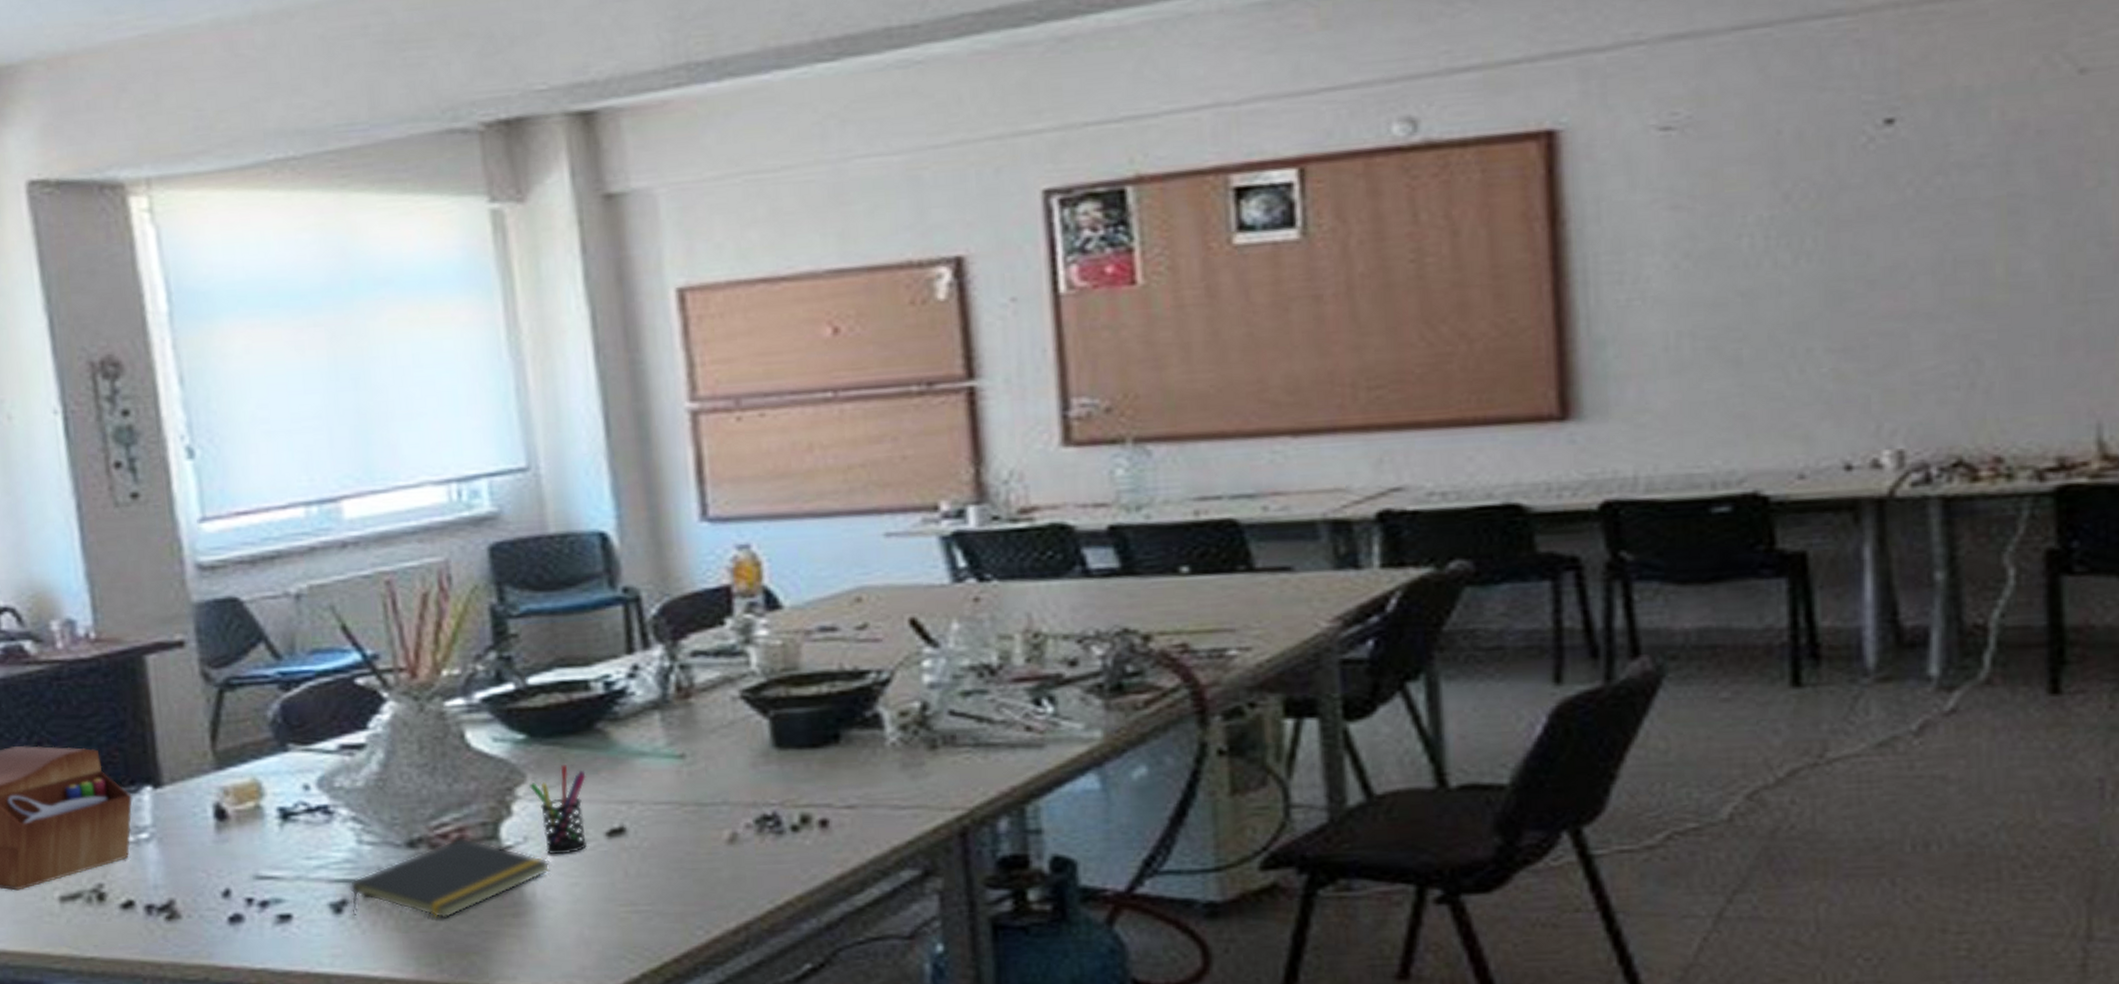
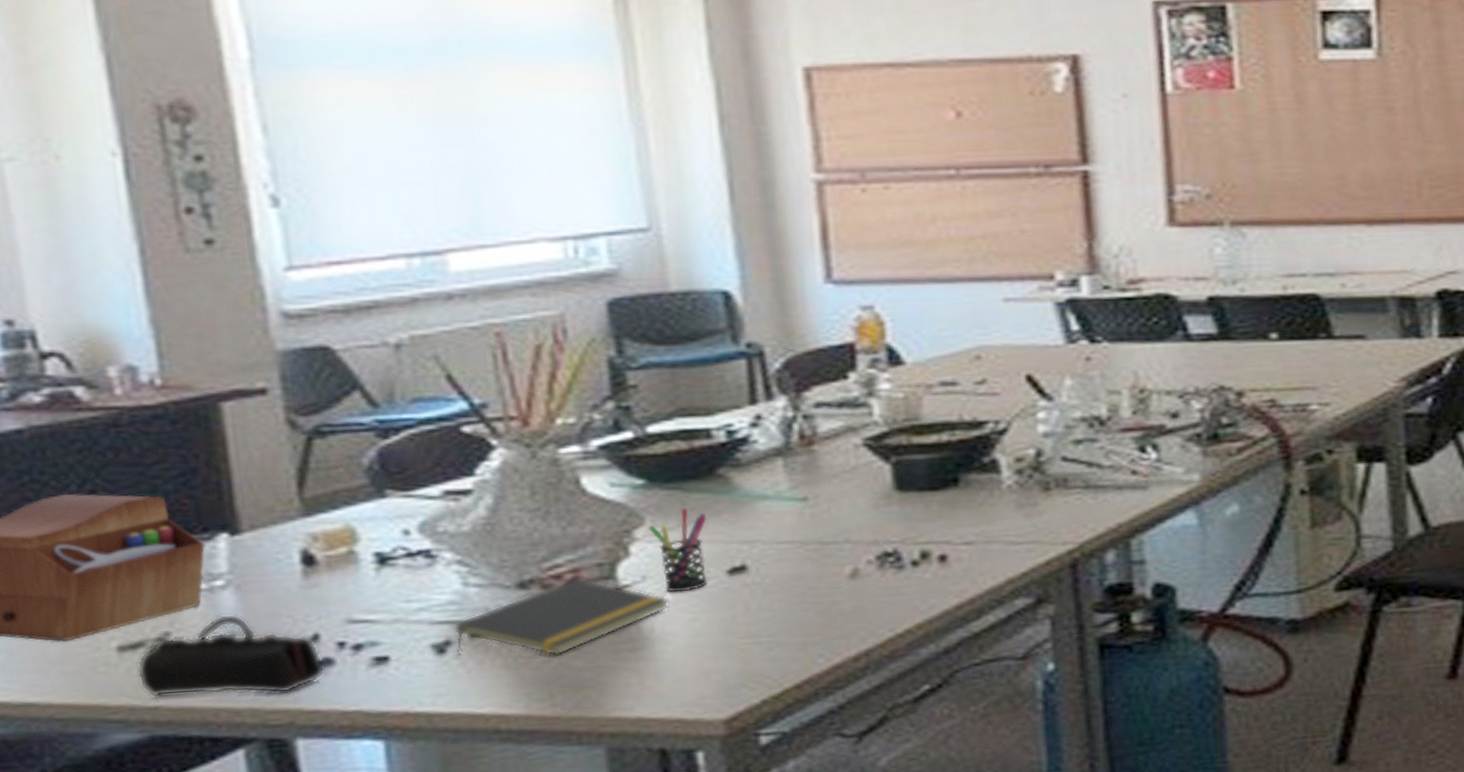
pencil case: none [76,867,236,949] -> present [137,613,326,698]

